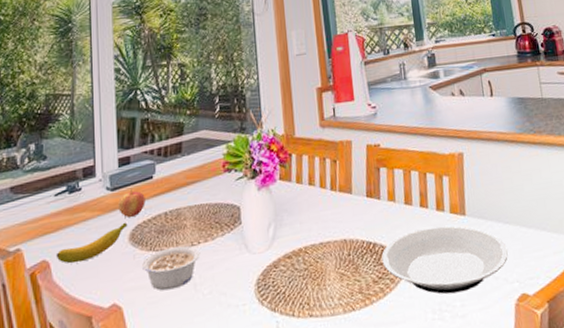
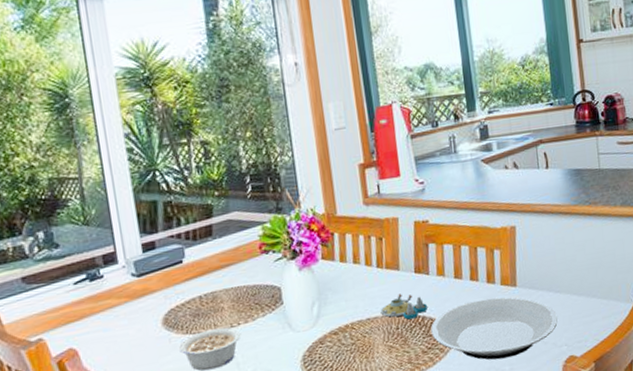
banana: present [56,222,128,264] -> none [83,307,160,351]
apple: present [118,189,146,217] -> none [146,274,177,303]
salt and pepper shaker set: none [333,218,379,246] -> present [380,294,428,320]

